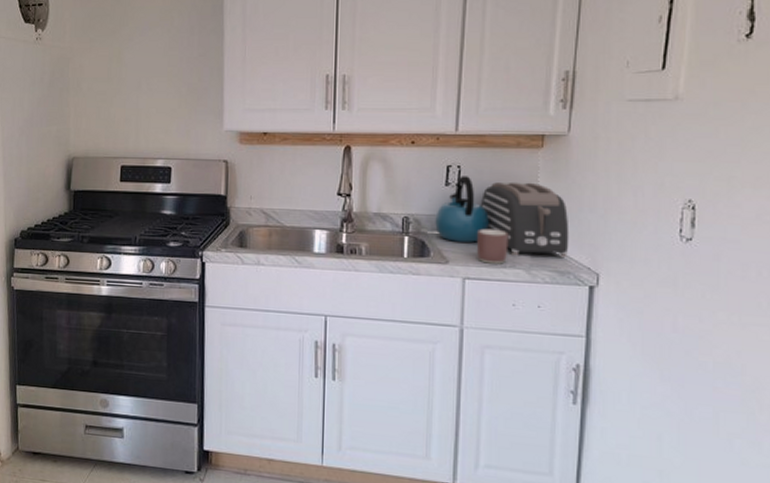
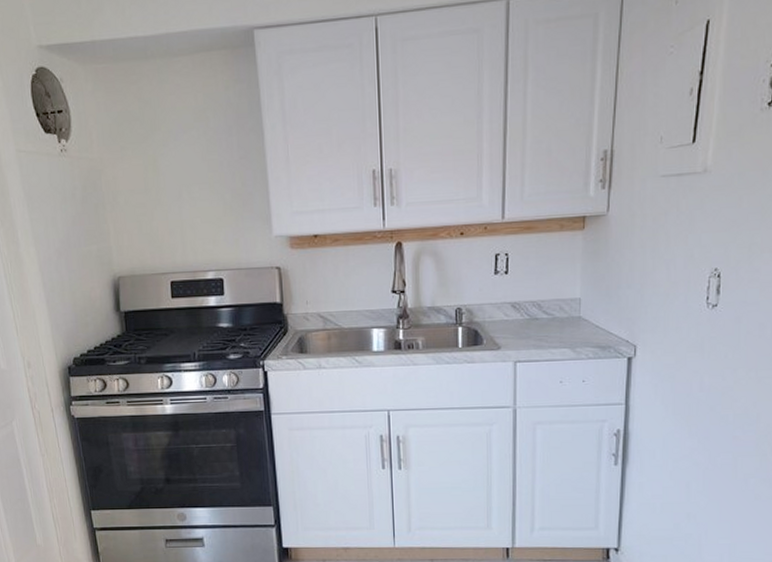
kettle: present [434,176,490,243] -> none [485,263,538,328]
mug: present [476,228,509,264] -> none [525,312,555,346]
toaster: present [481,182,570,259] -> none [529,264,610,336]

